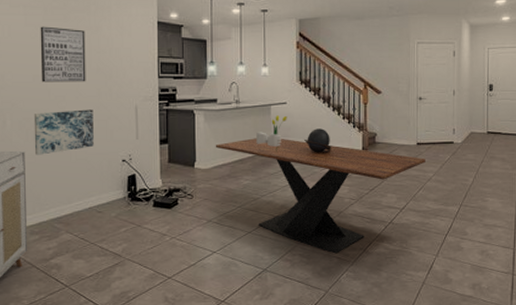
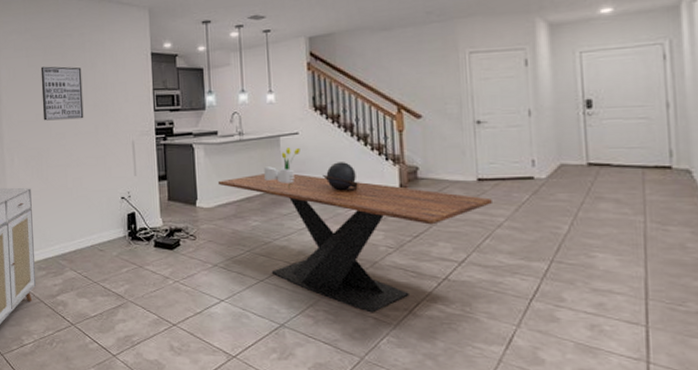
wall art: present [33,109,94,155] -> none [37,146,93,192]

